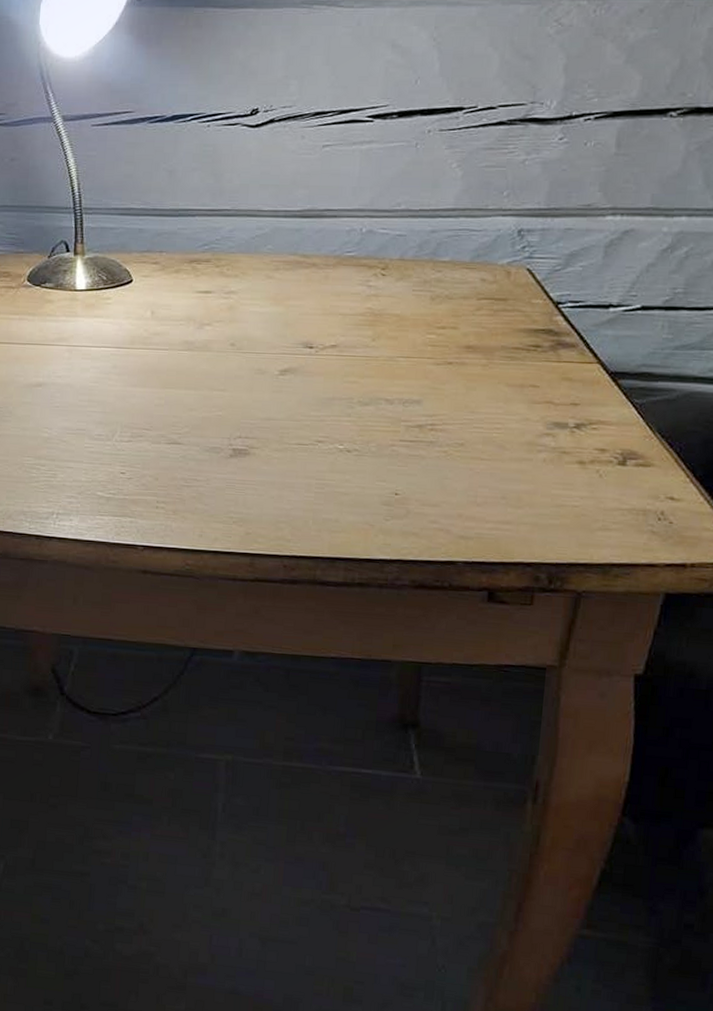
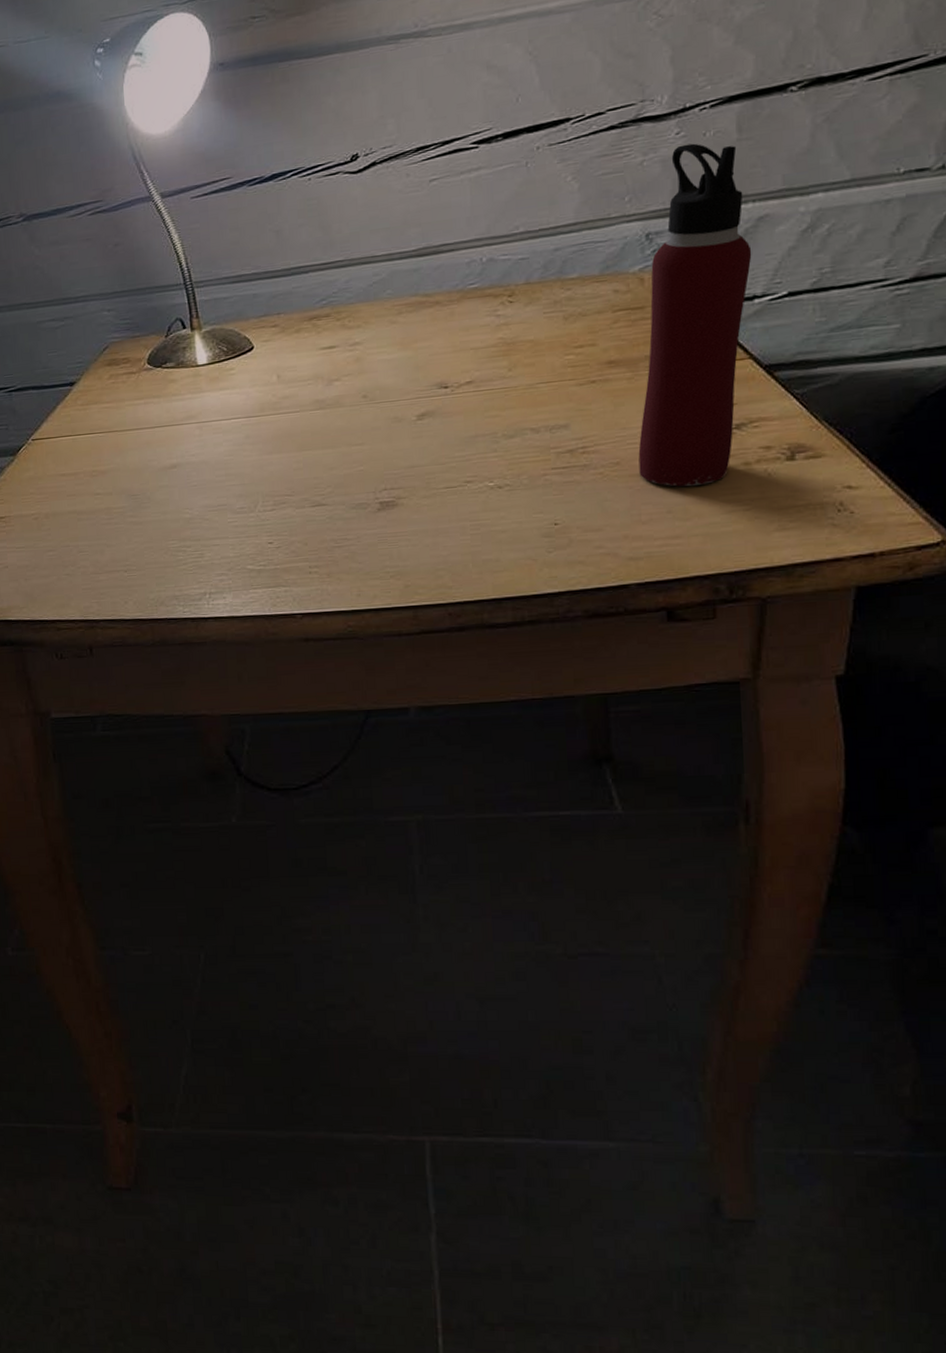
water bottle: none [481,150,614,477] -> present [638,143,752,487]

